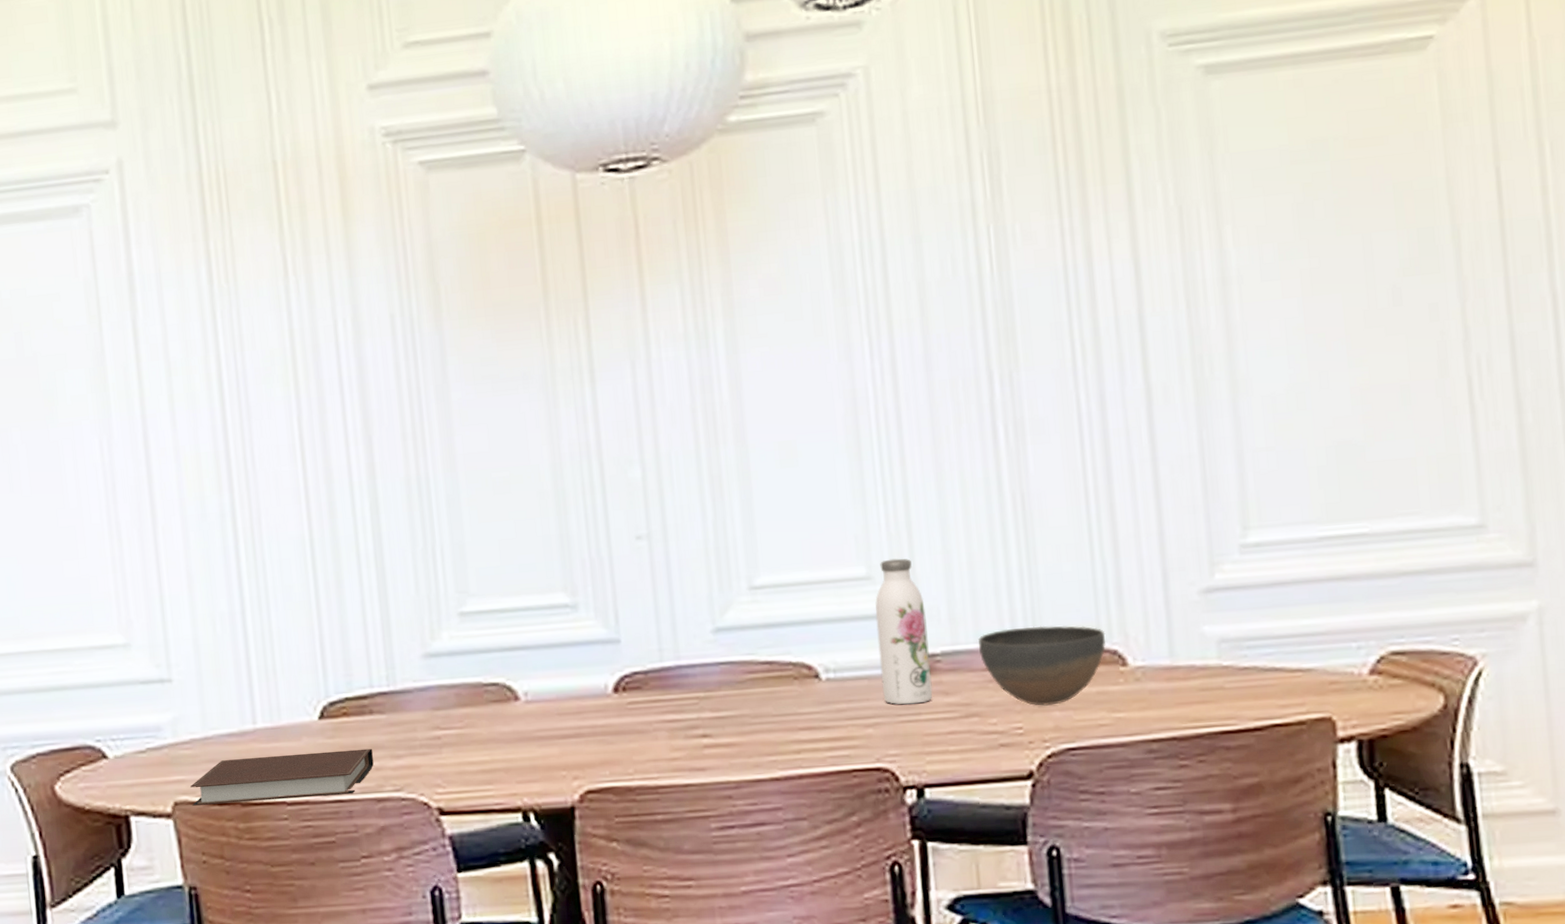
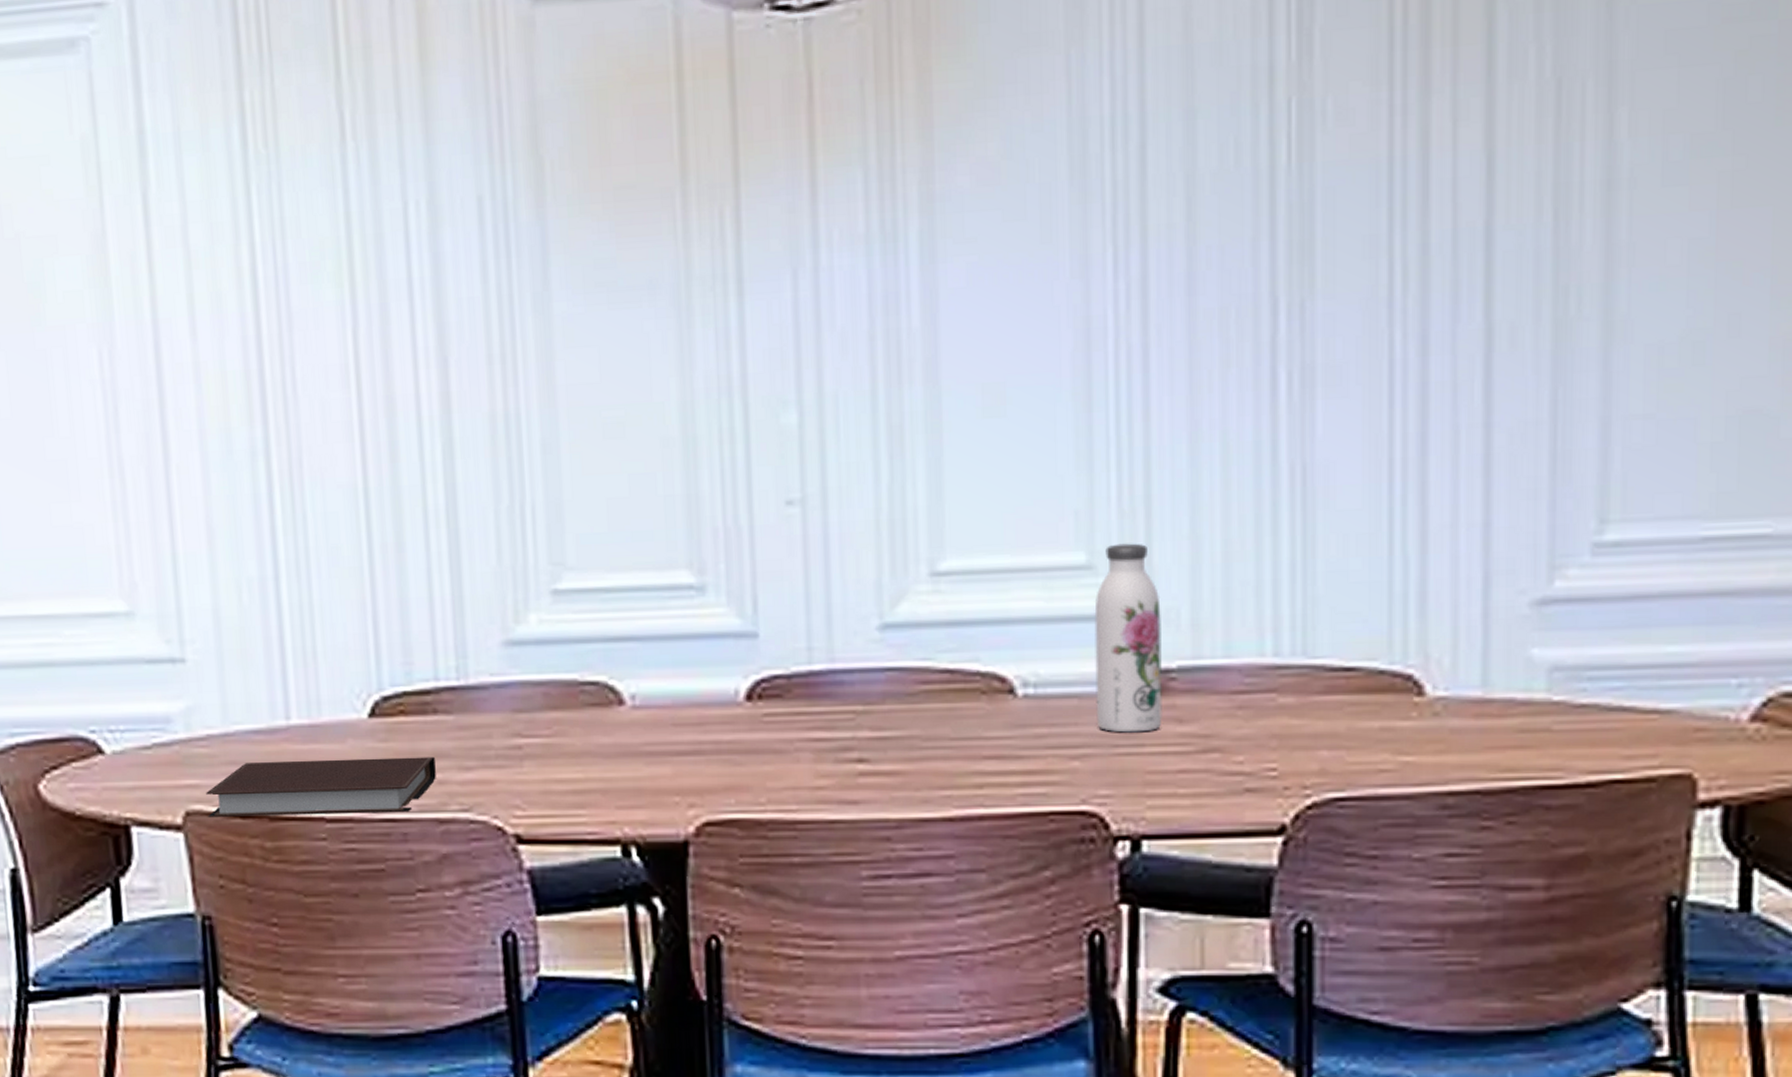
bowl: present [978,625,1107,706] -> none [1227,638,1399,742]

